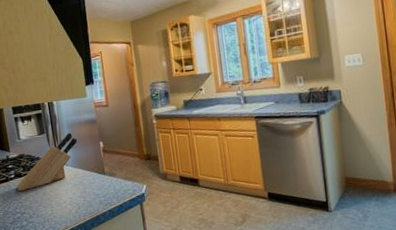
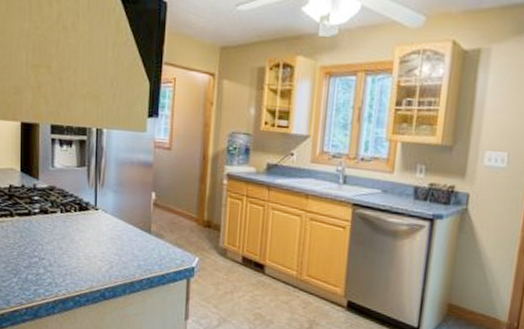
knife block: present [17,132,78,192] -> none [40,171,125,232]

